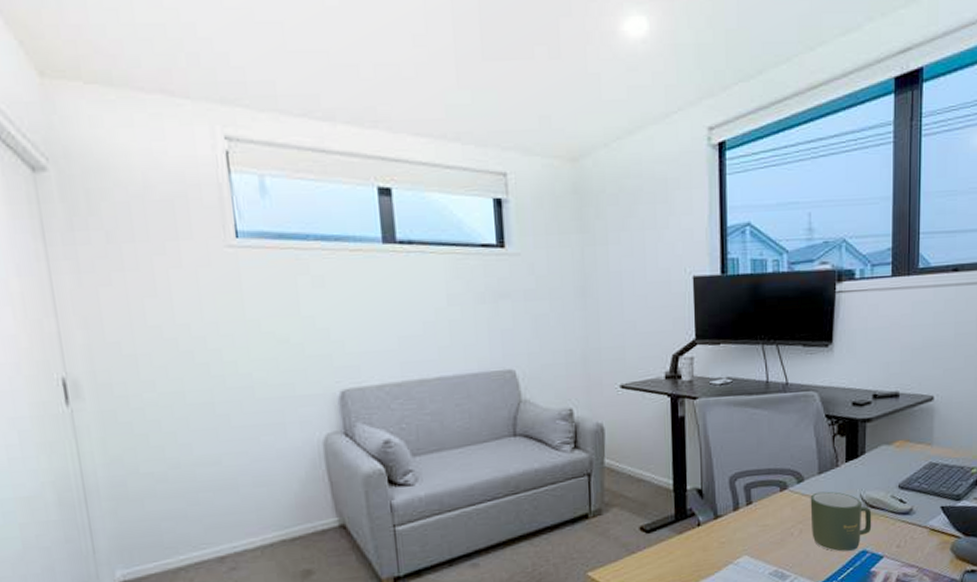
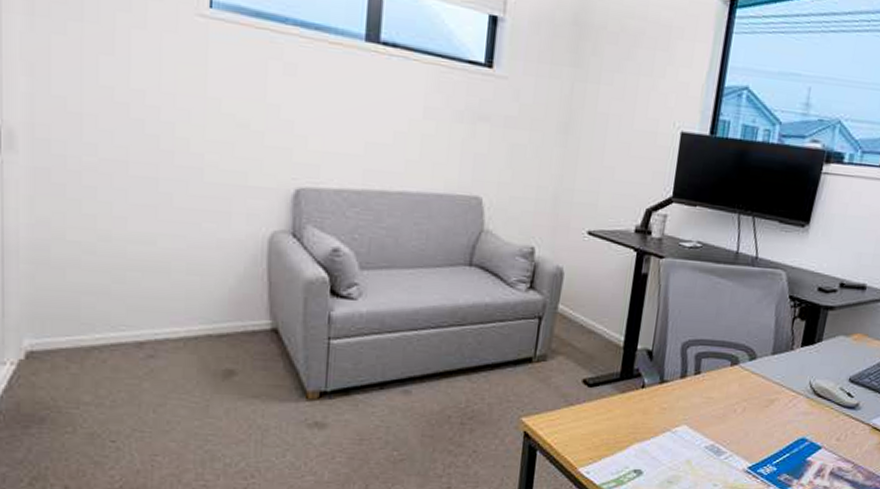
mug: present [810,491,872,553] -> none [754,372,818,438]

